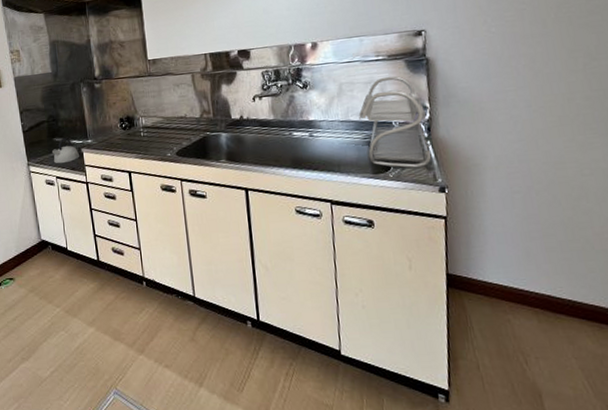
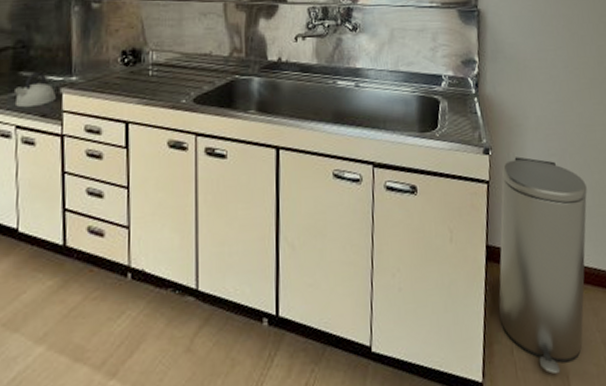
dish rack: present [358,76,432,169] -> none [409,25,478,128]
pedal bin: none [460,194,558,392] -> present [498,156,587,375]

